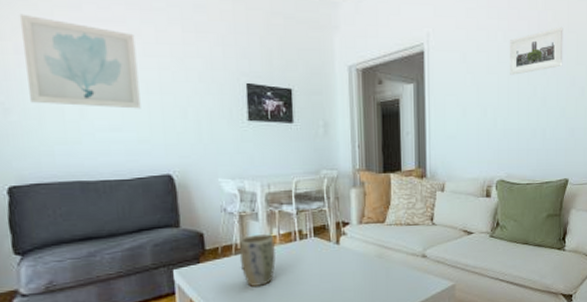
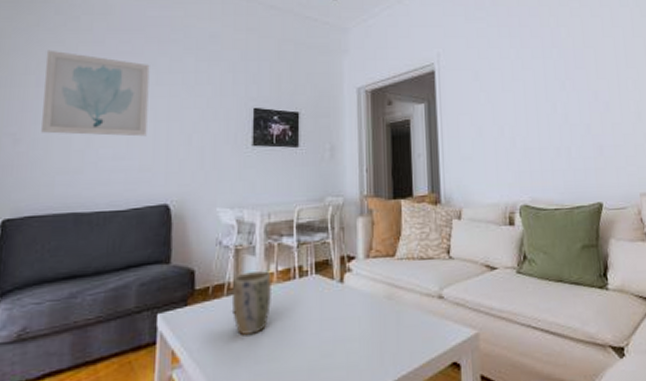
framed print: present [510,26,563,75] -> none [524,42,582,92]

